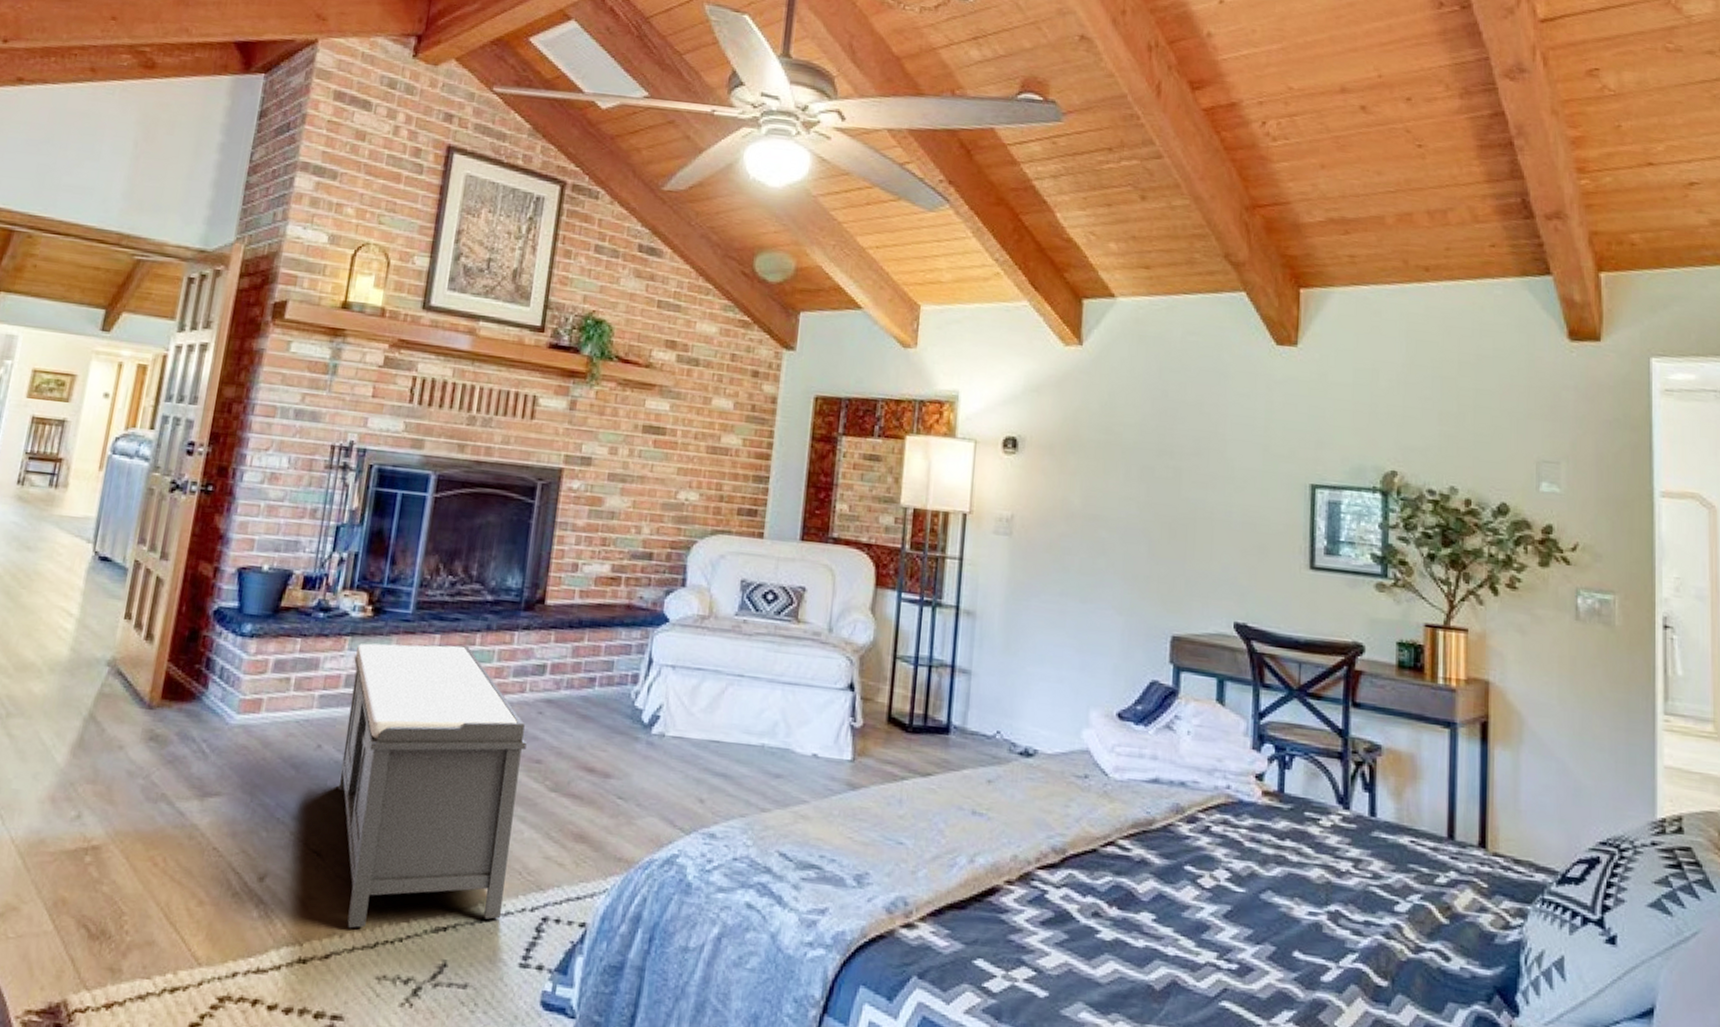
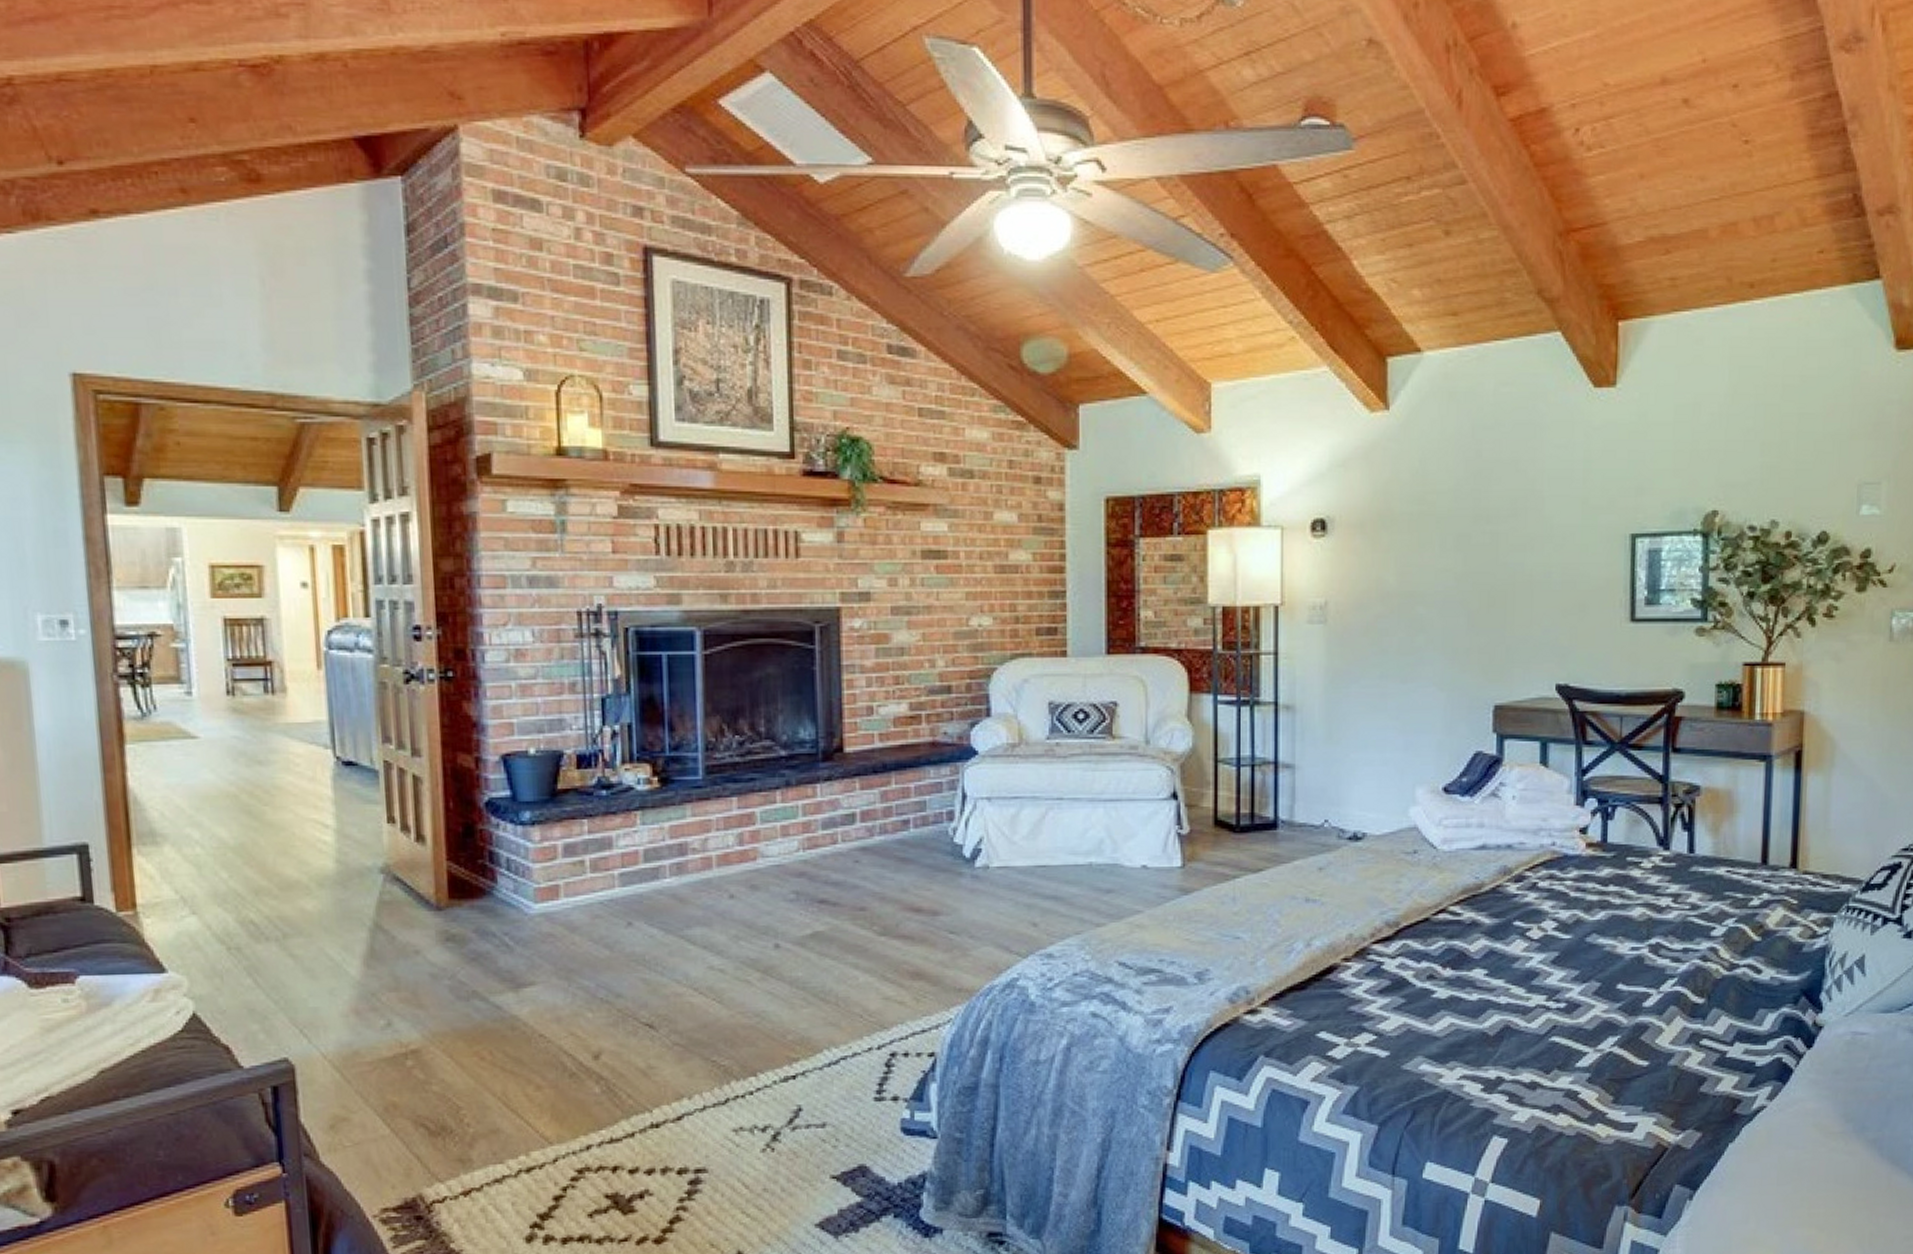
bench: present [338,643,527,928] -> none [649,805,849,1089]

